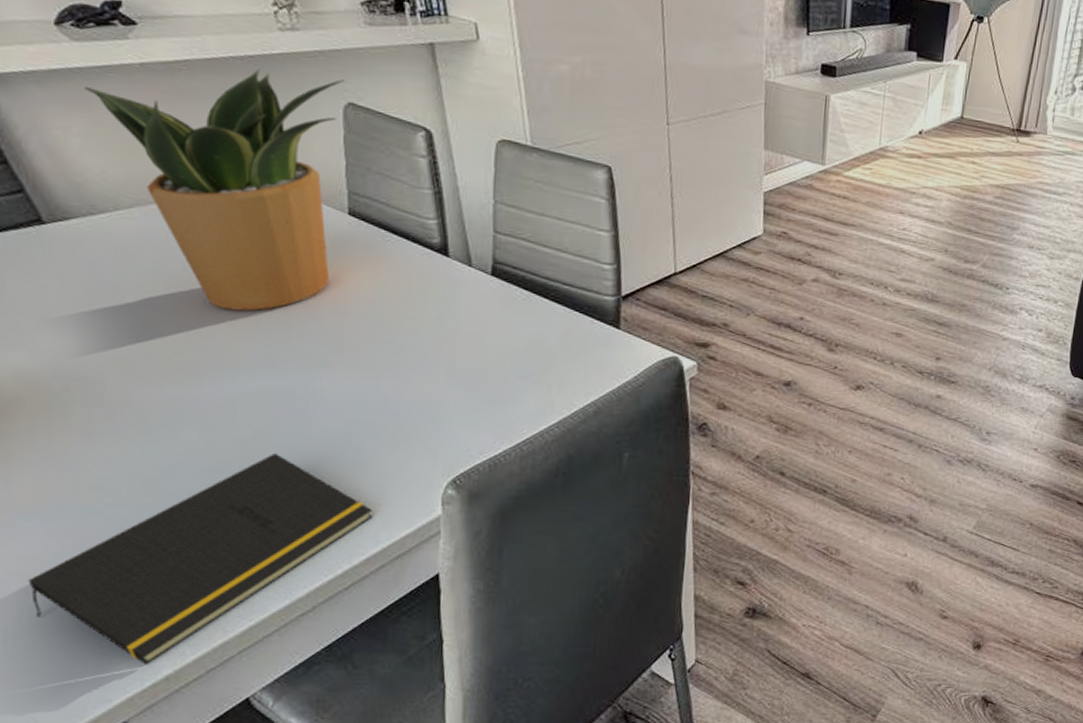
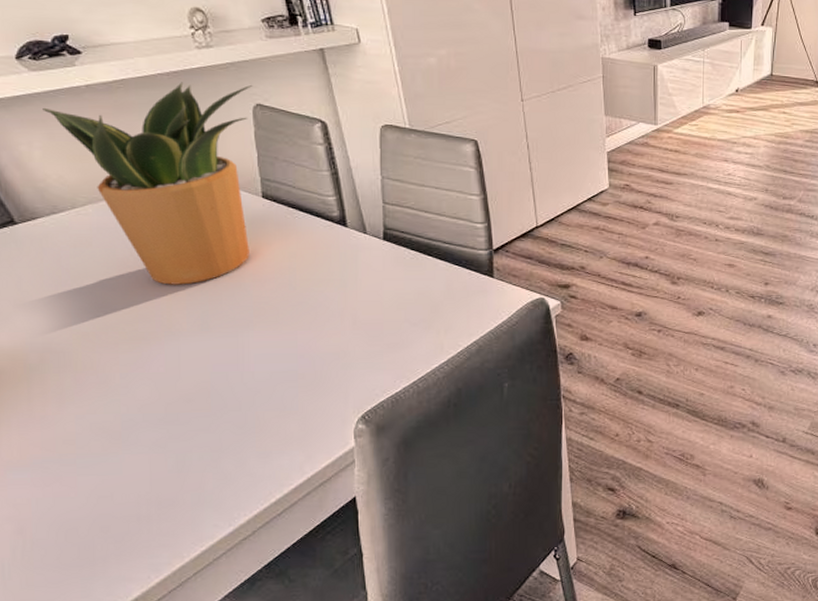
notepad: present [28,452,373,665] -> none [19,402,298,589]

